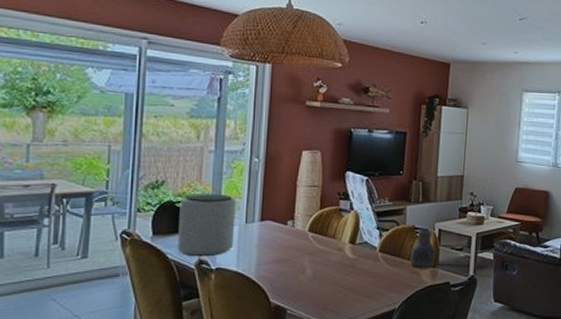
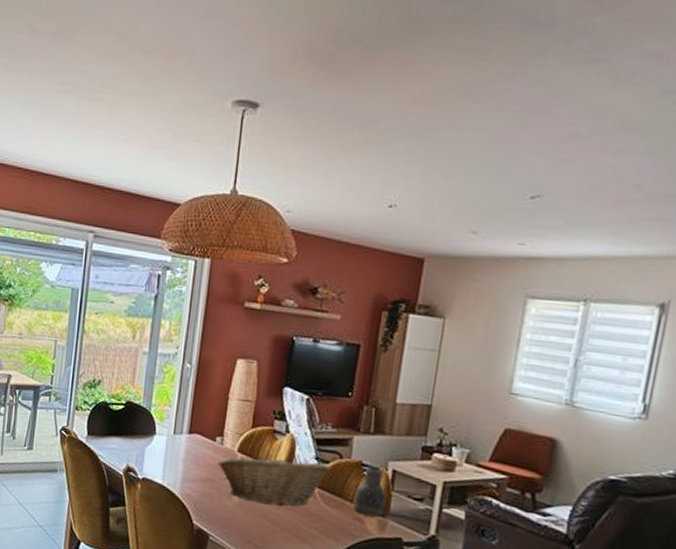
plant pot: present [176,194,236,257] -> none [108,397,166,465]
fruit basket: none [291,230,390,274] -> present [218,454,330,507]

